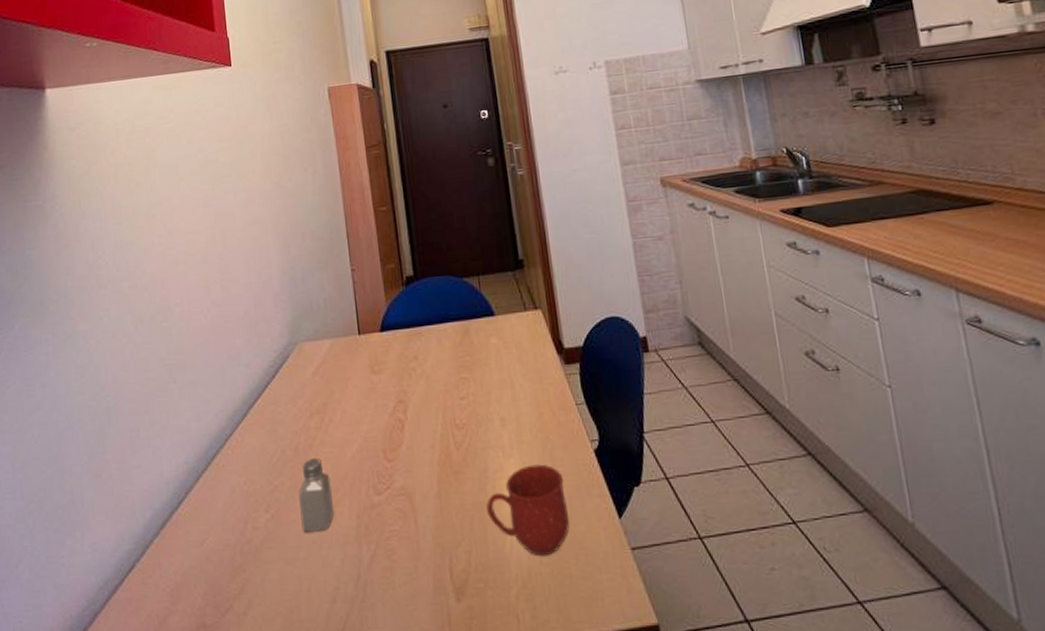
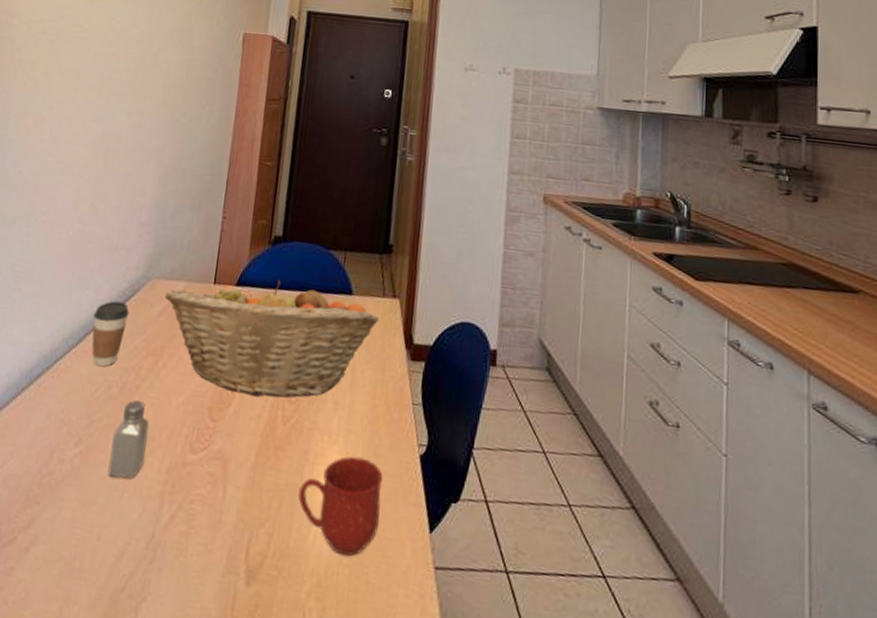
coffee cup: none [251,371,285,435] -> present [92,301,130,367]
fruit basket: none [314,317,525,431] -> present [164,280,379,398]

